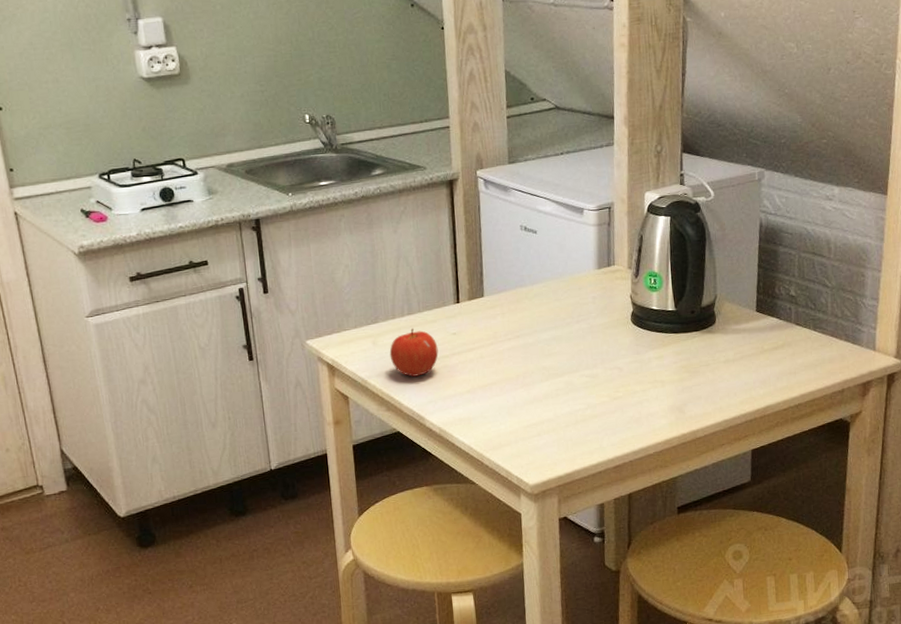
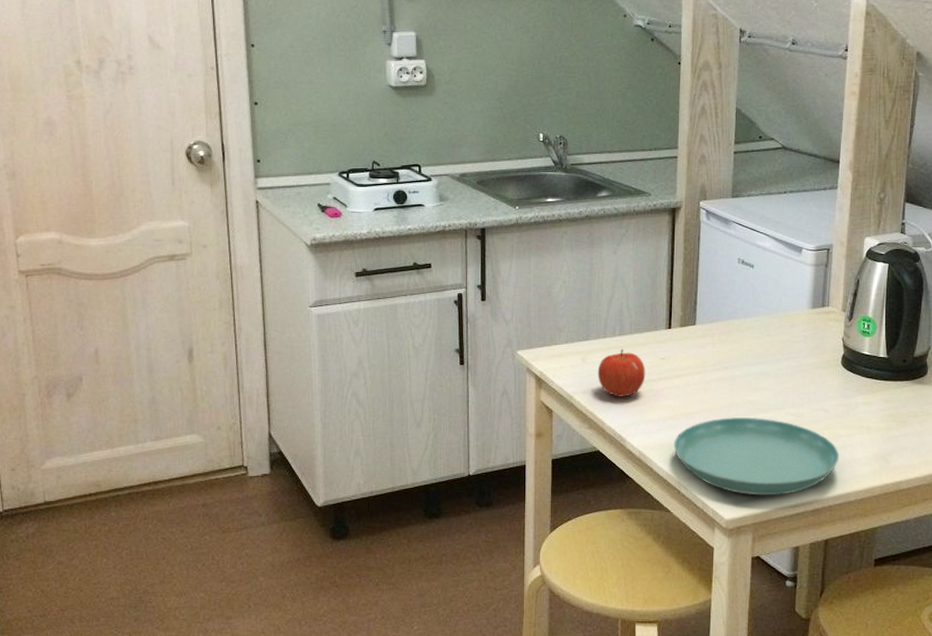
saucer: none [472,382,637,460] -> present [673,417,840,496]

